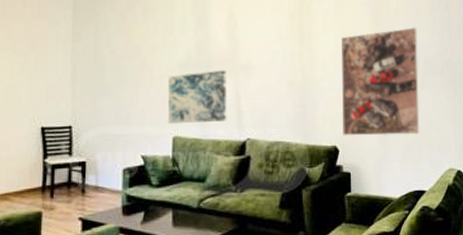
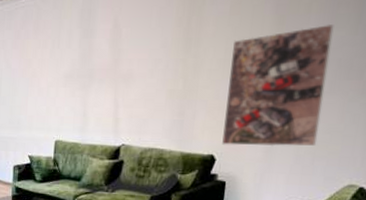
wall art: present [167,70,227,124] -> none [52,80,107,129]

